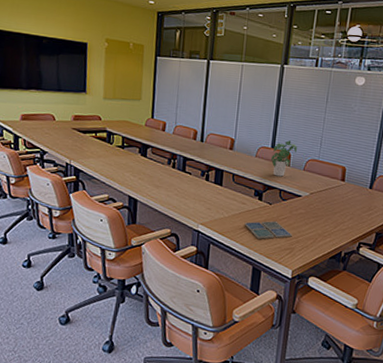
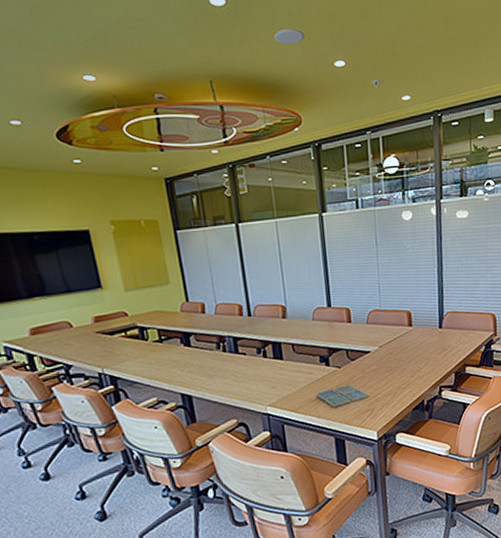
potted plant: present [271,140,298,177] -> none [330,295,356,337]

